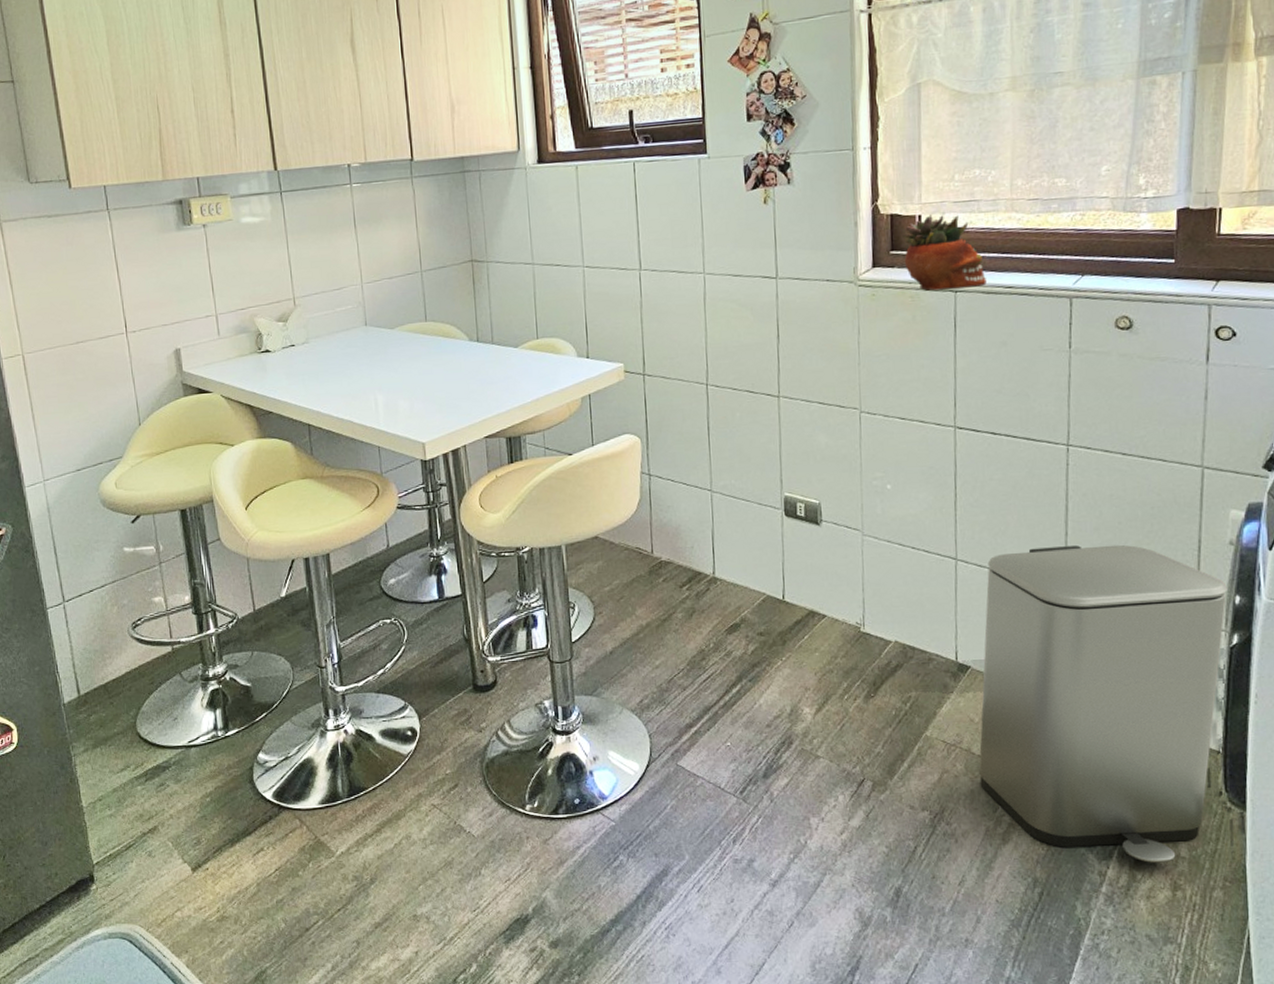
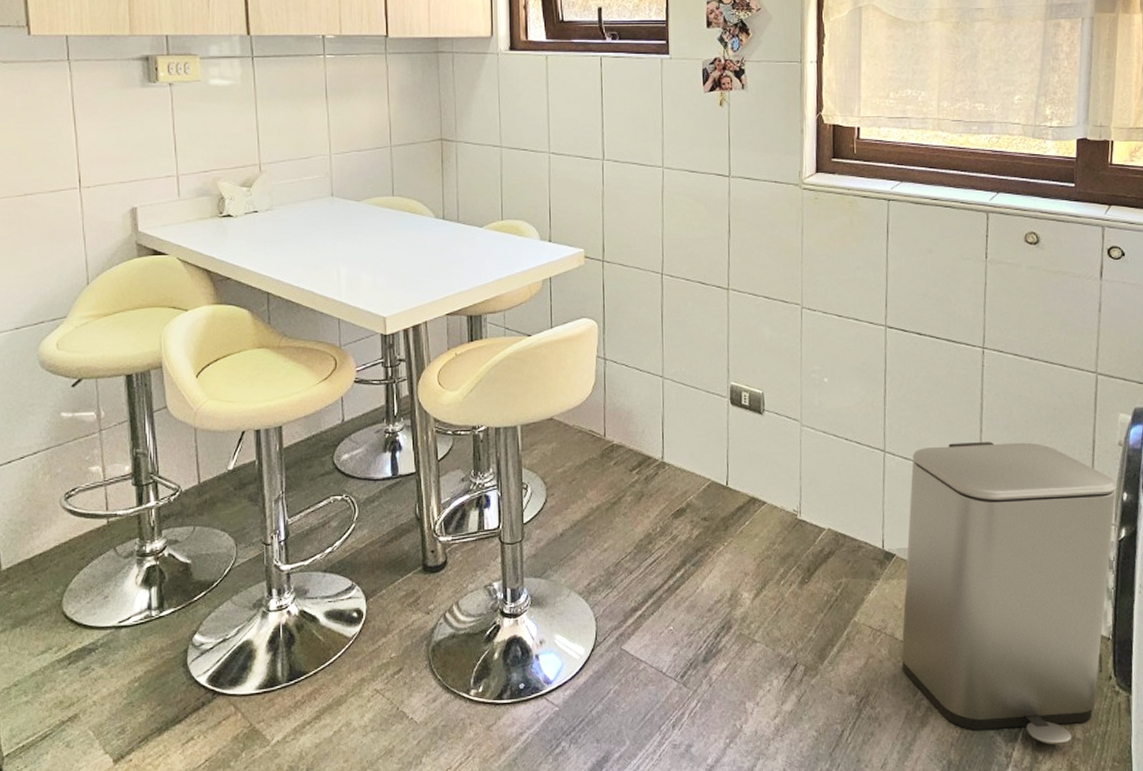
succulent planter: present [901,215,987,292] -> none [842,128,915,199]

